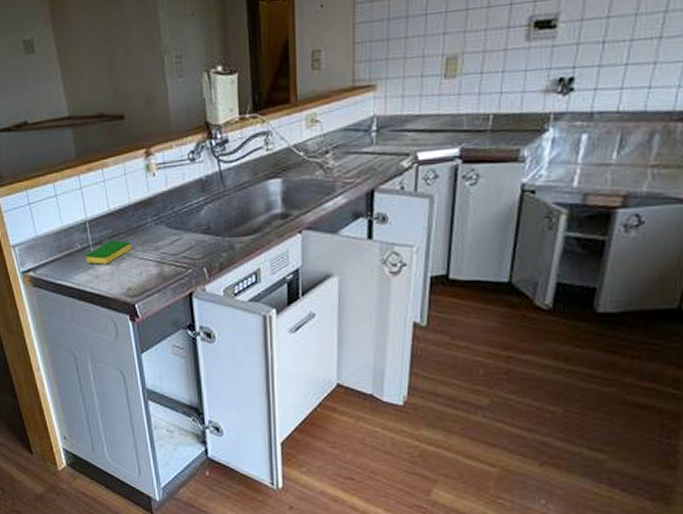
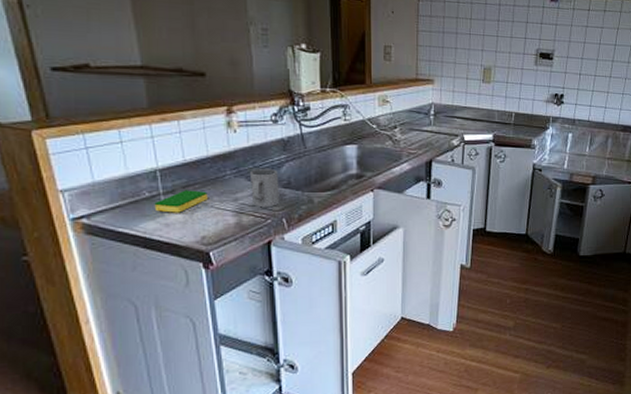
mug: none [169,213,200,257] -> present [249,169,280,208]

